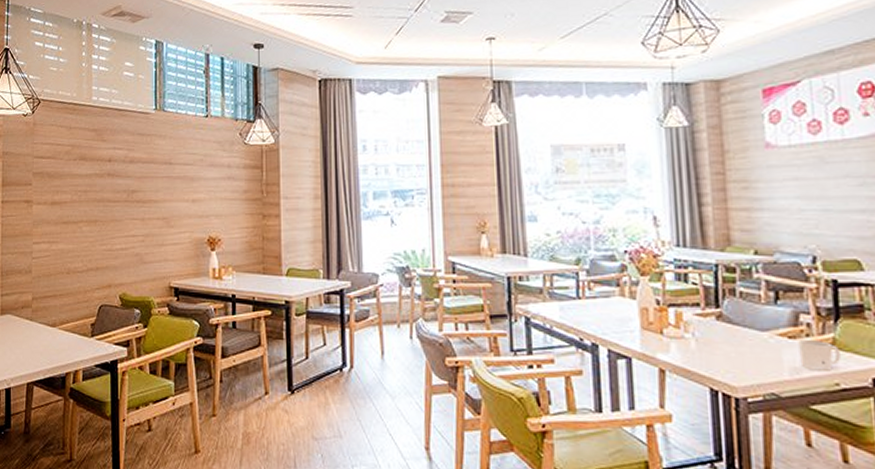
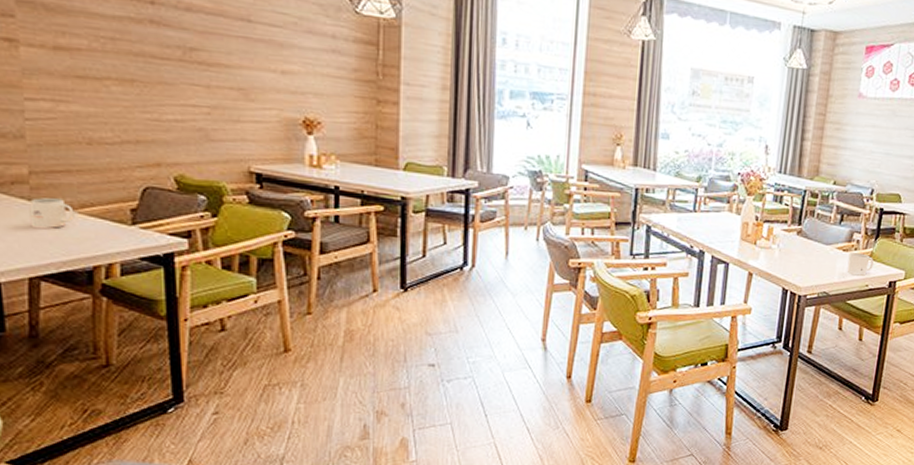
mug: none [30,318,57,343] -> present [29,198,75,229]

